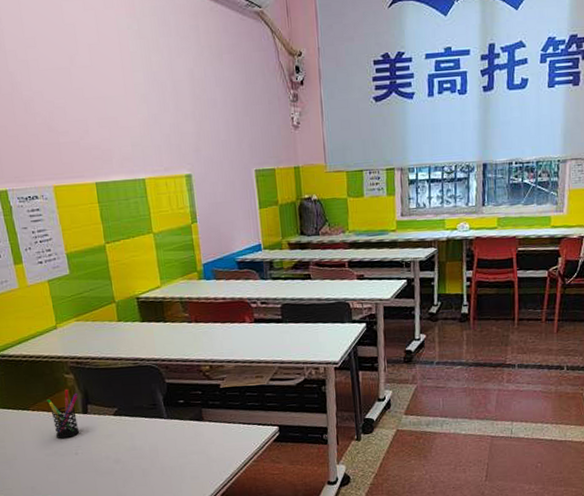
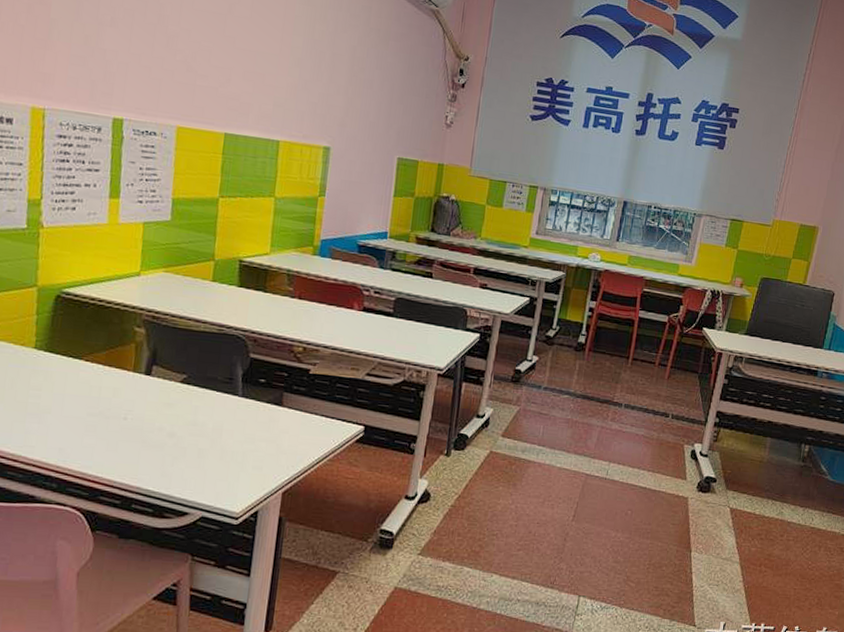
pen holder: present [46,389,80,438] -> none [105,344,145,399]

